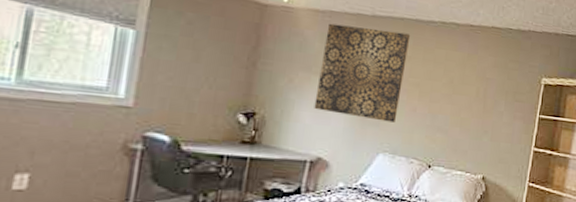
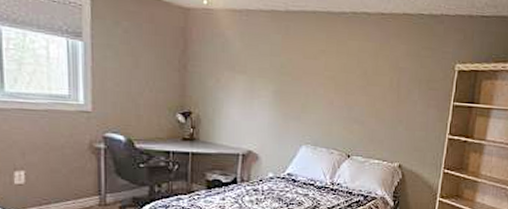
wall art: present [314,23,411,122] -> none [241,22,323,116]

